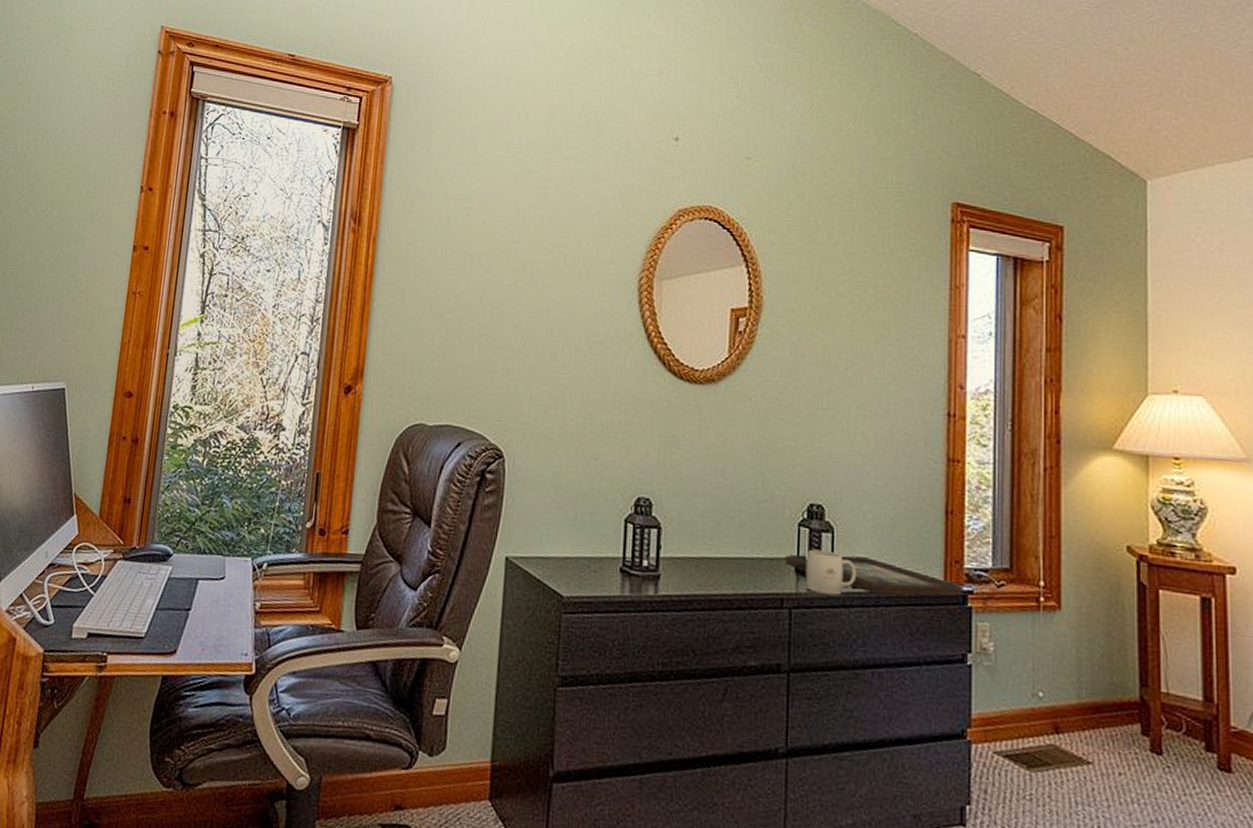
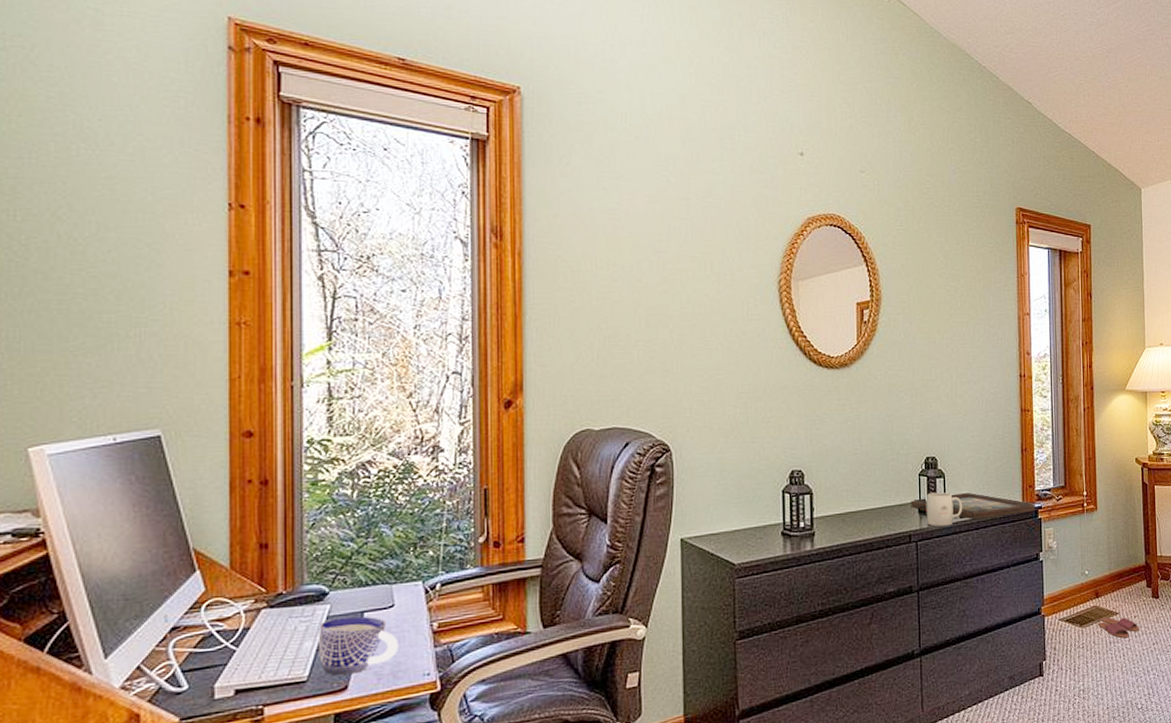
cup: none [157,580,225,639] -> present [317,616,400,675]
slippers: none [1056,763,1126,803] -> present [1097,616,1139,638]

